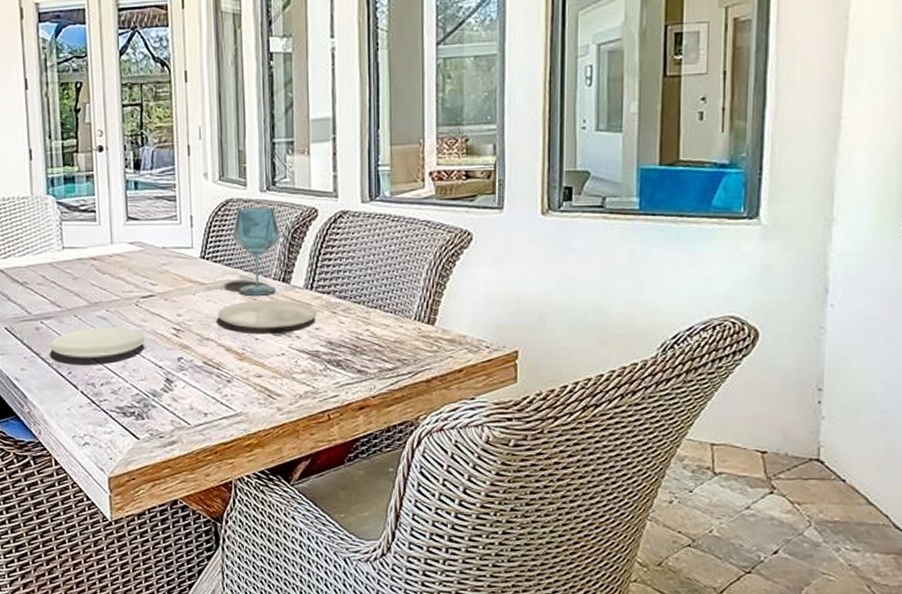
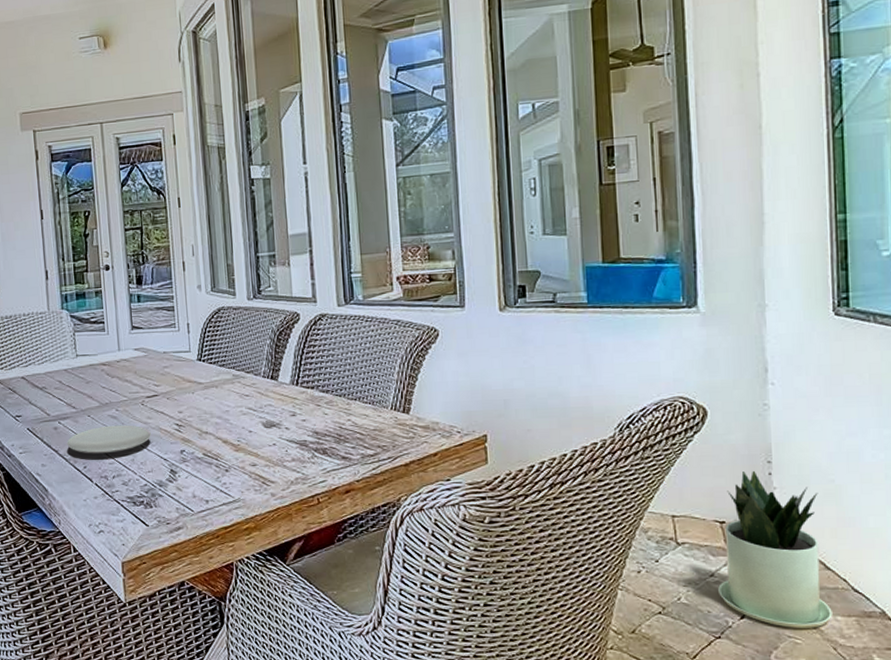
plate: present [218,299,317,329] -> none [214,395,303,423]
wine glass: present [232,207,280,296] -> none [225,313,267,393]
planter: none [753,399,870,565] -> present [718,471,833,628]

